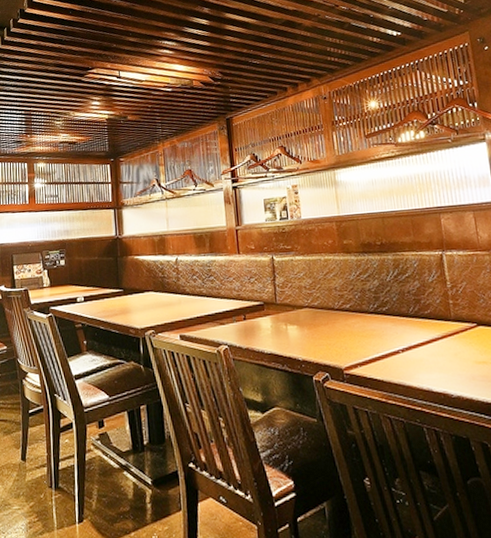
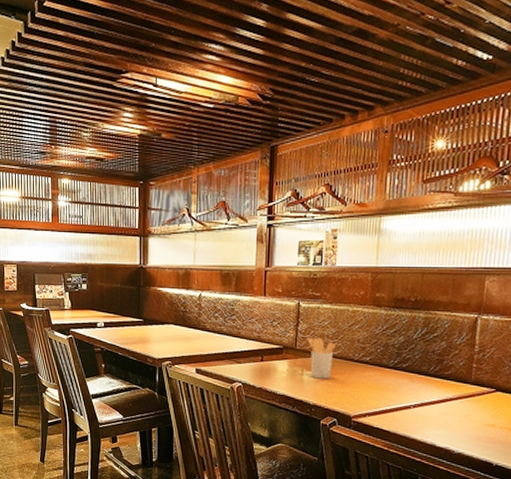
utensil holder: none [286,289,315,332] -> present [307,337,336,379]

